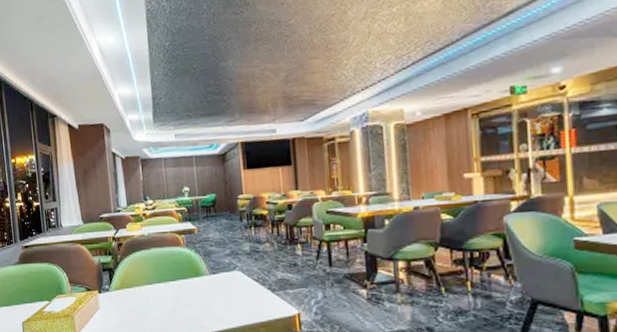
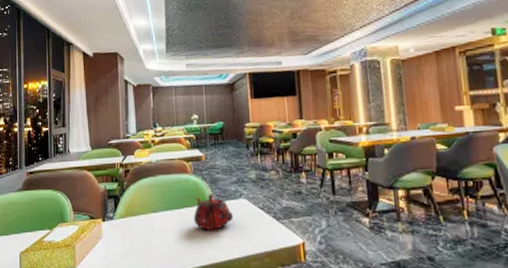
teapot: none [187,266,228,301] -> present [193,194,233,230]

